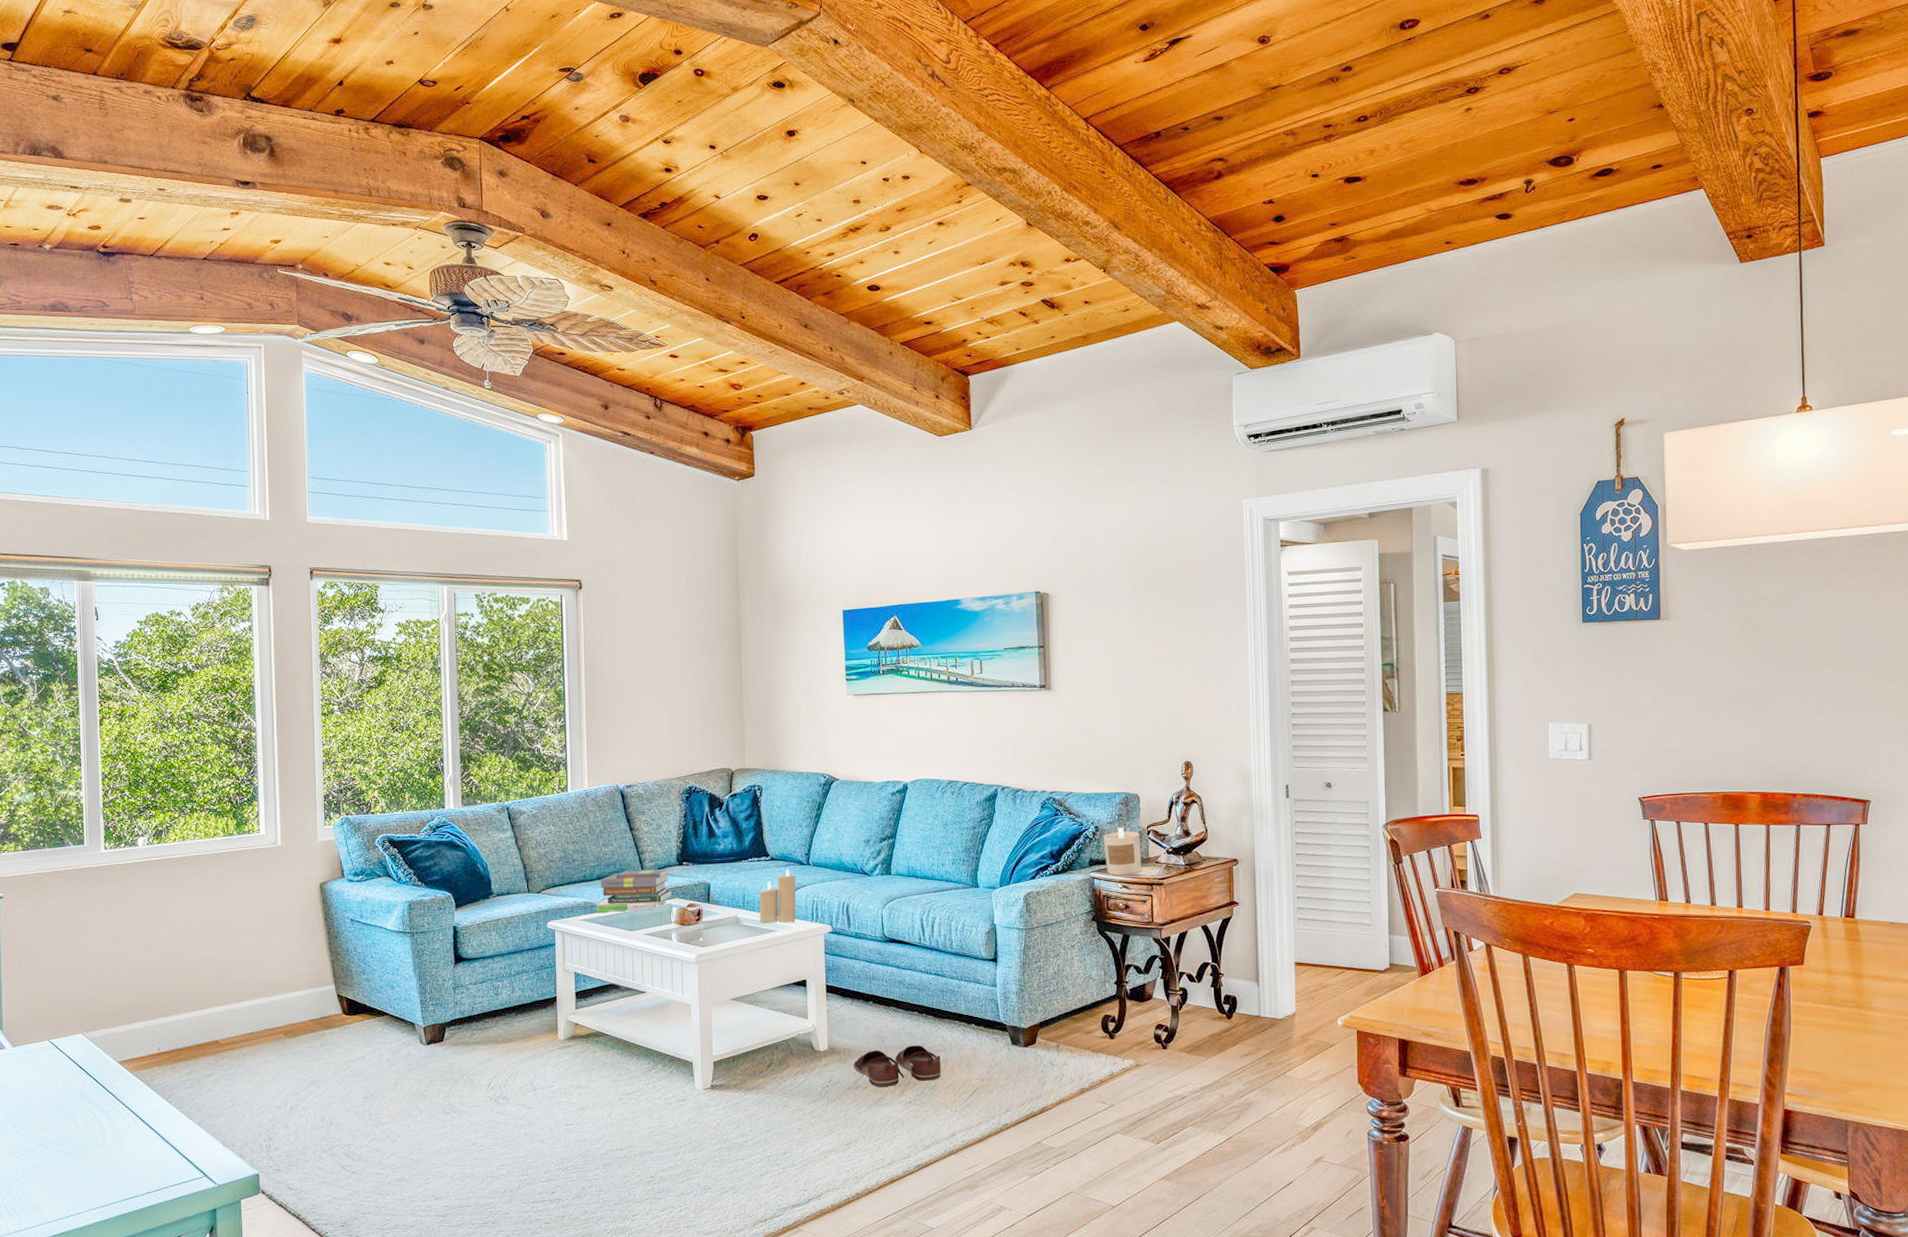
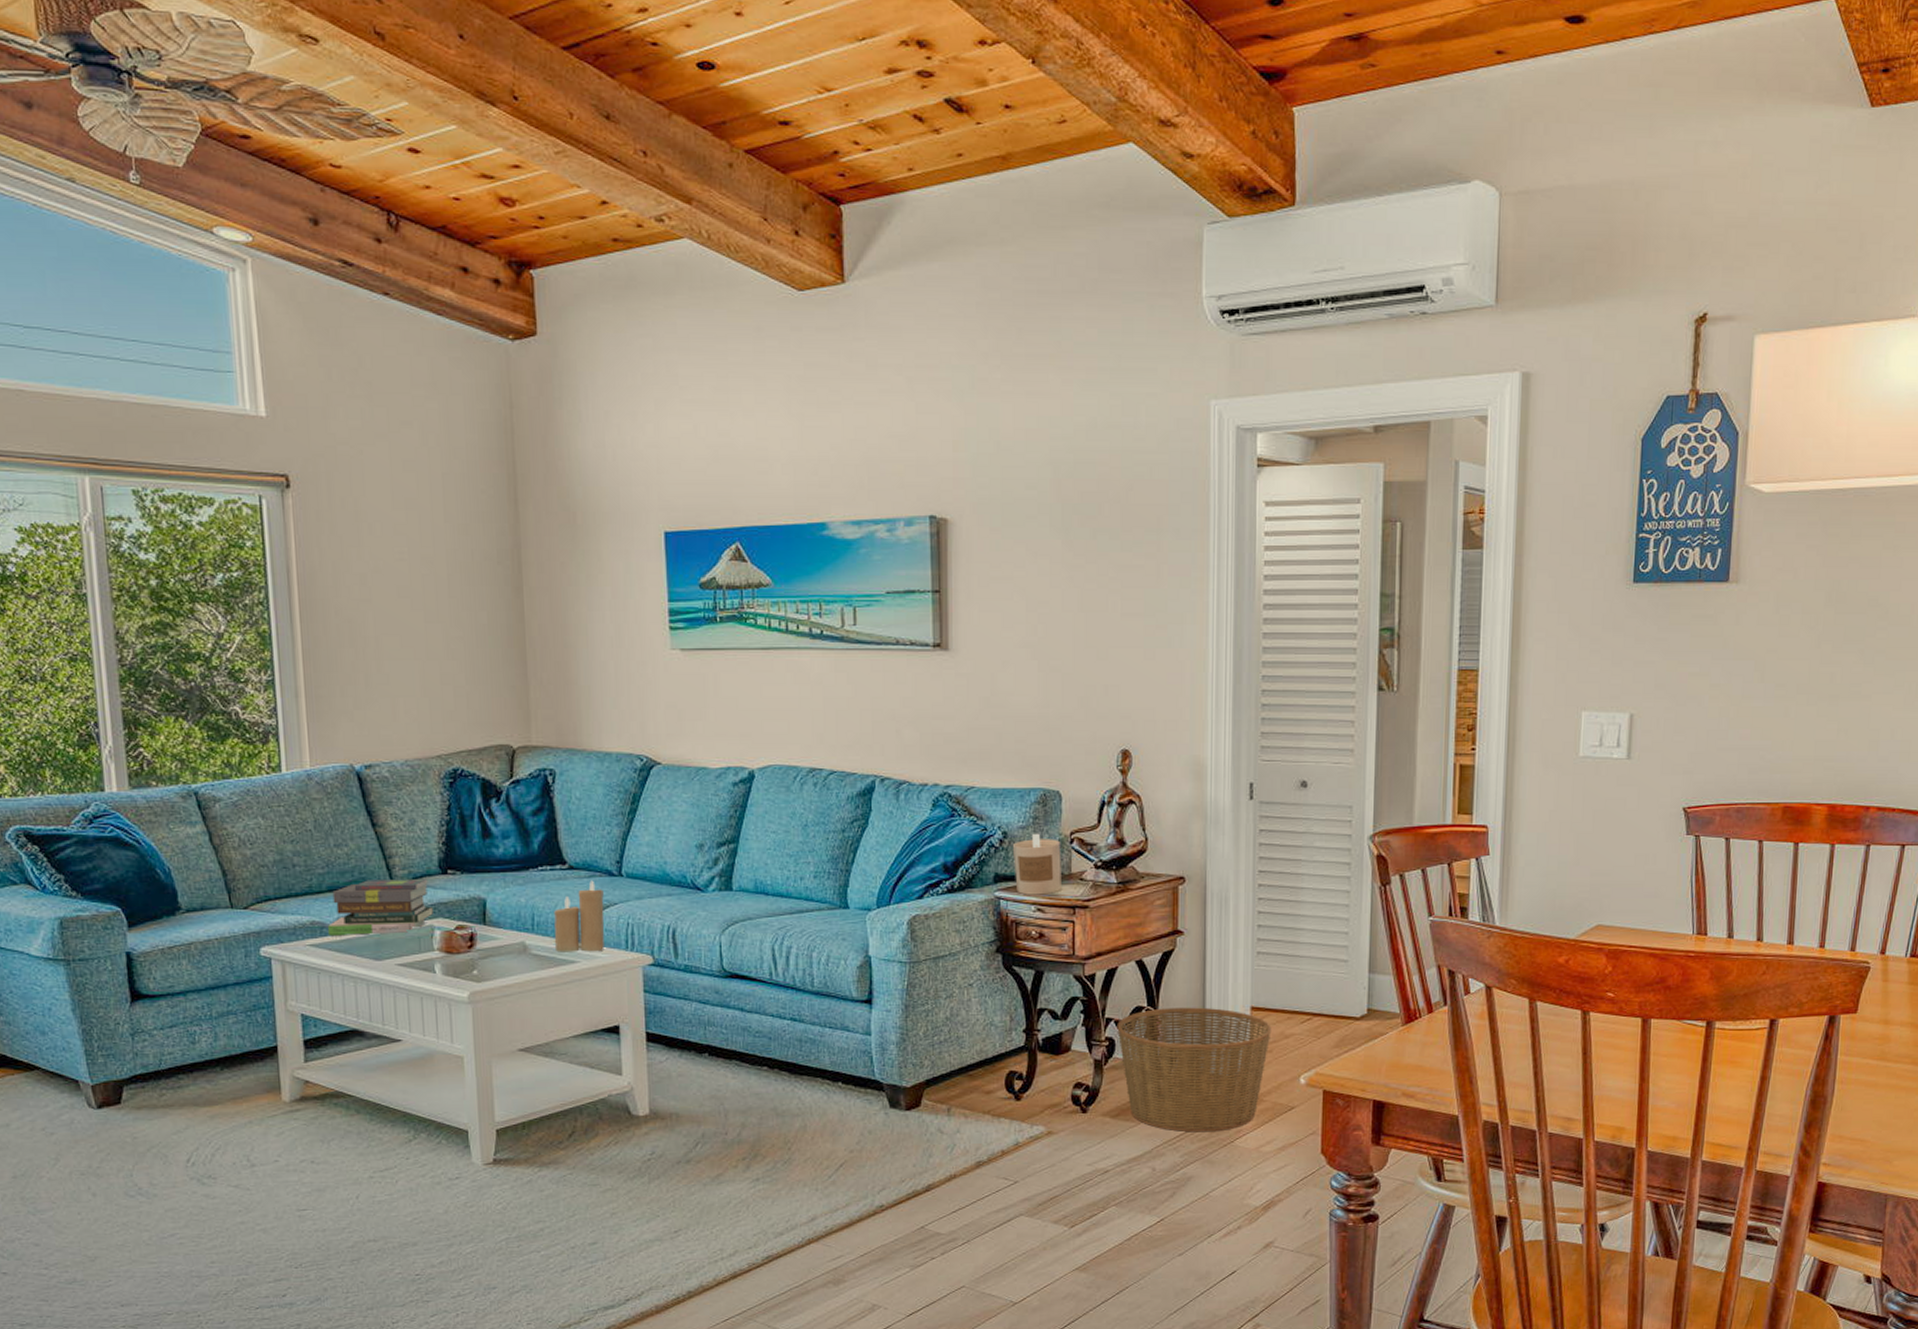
sandal: present [853,1045,941,1088] -> none [683,1108,798,1161]
basket: none [1188,963,1313,1065] -> present [1117,1007,1272,1133]

